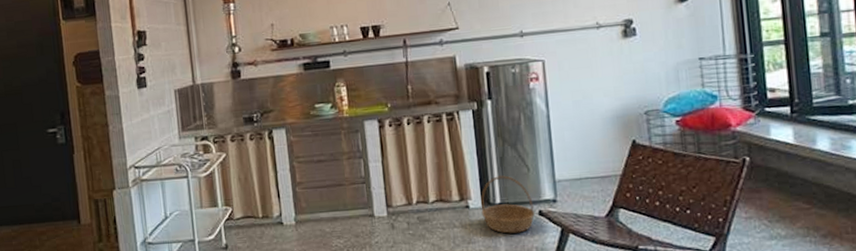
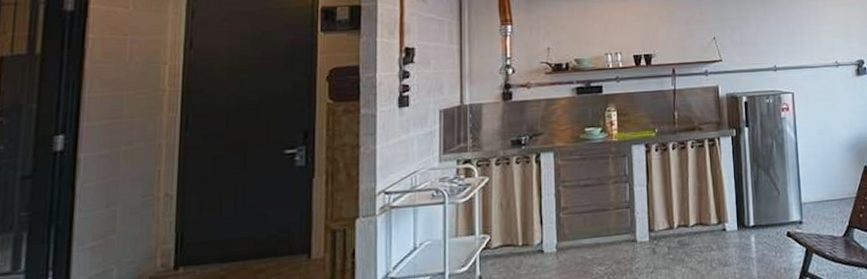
basket: present [481,175,535,234] -> none [737,198,784,255]

